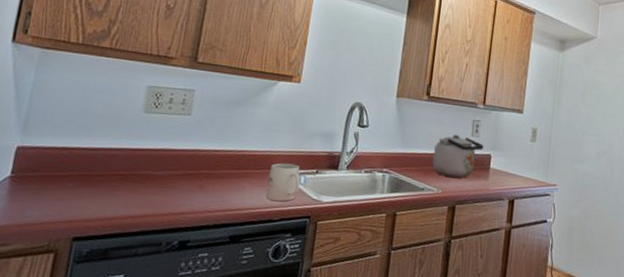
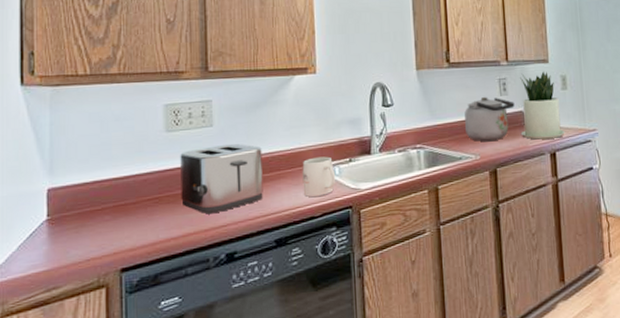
toaster: none [146,134,234,200] -> present [180,143,263,214]
planter: none [484,119,527,187] -> present [520,71,565,140]

